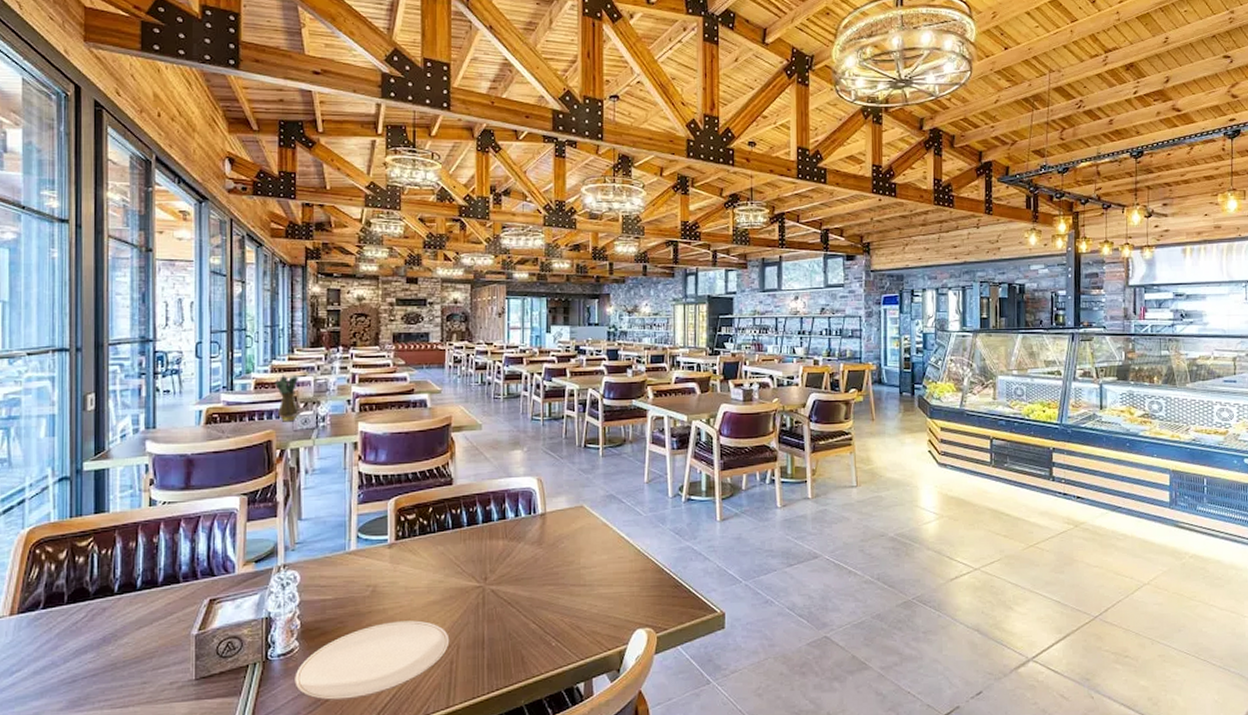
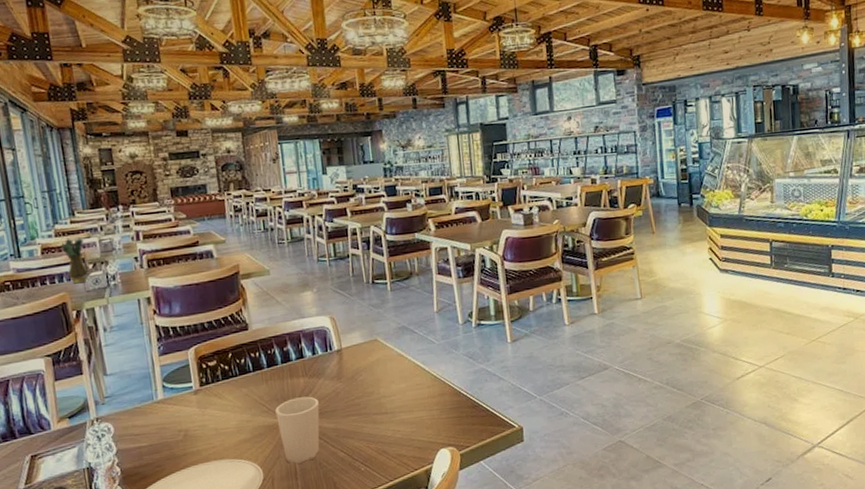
cup: none [470,560,517,634] -> present [275,396,320,465]

